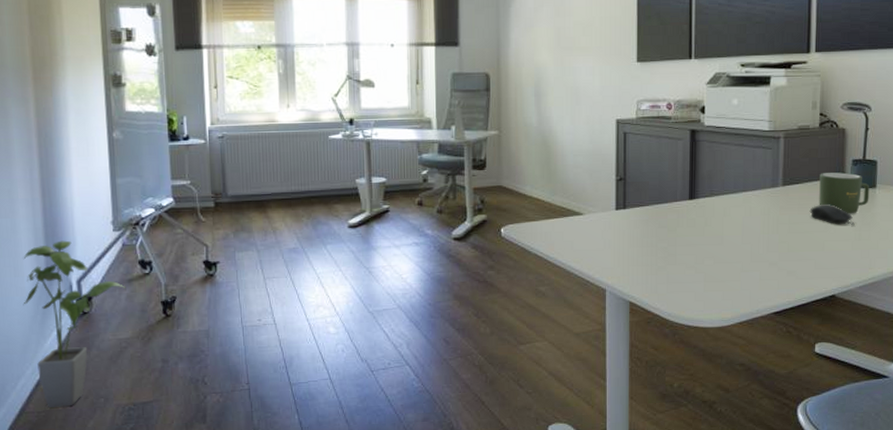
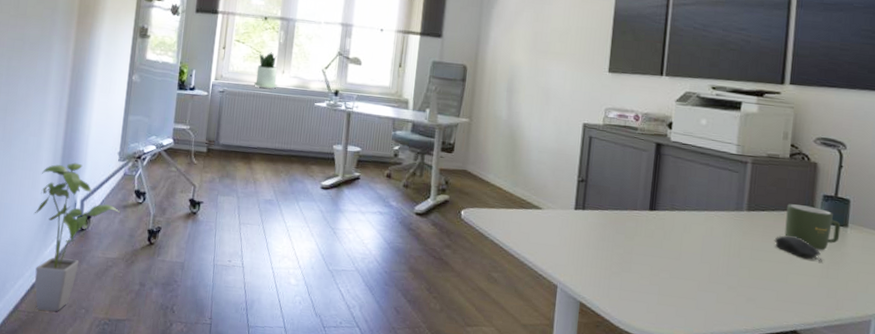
planter: none [257,85,283,126] -> present [254,52,278,89]

